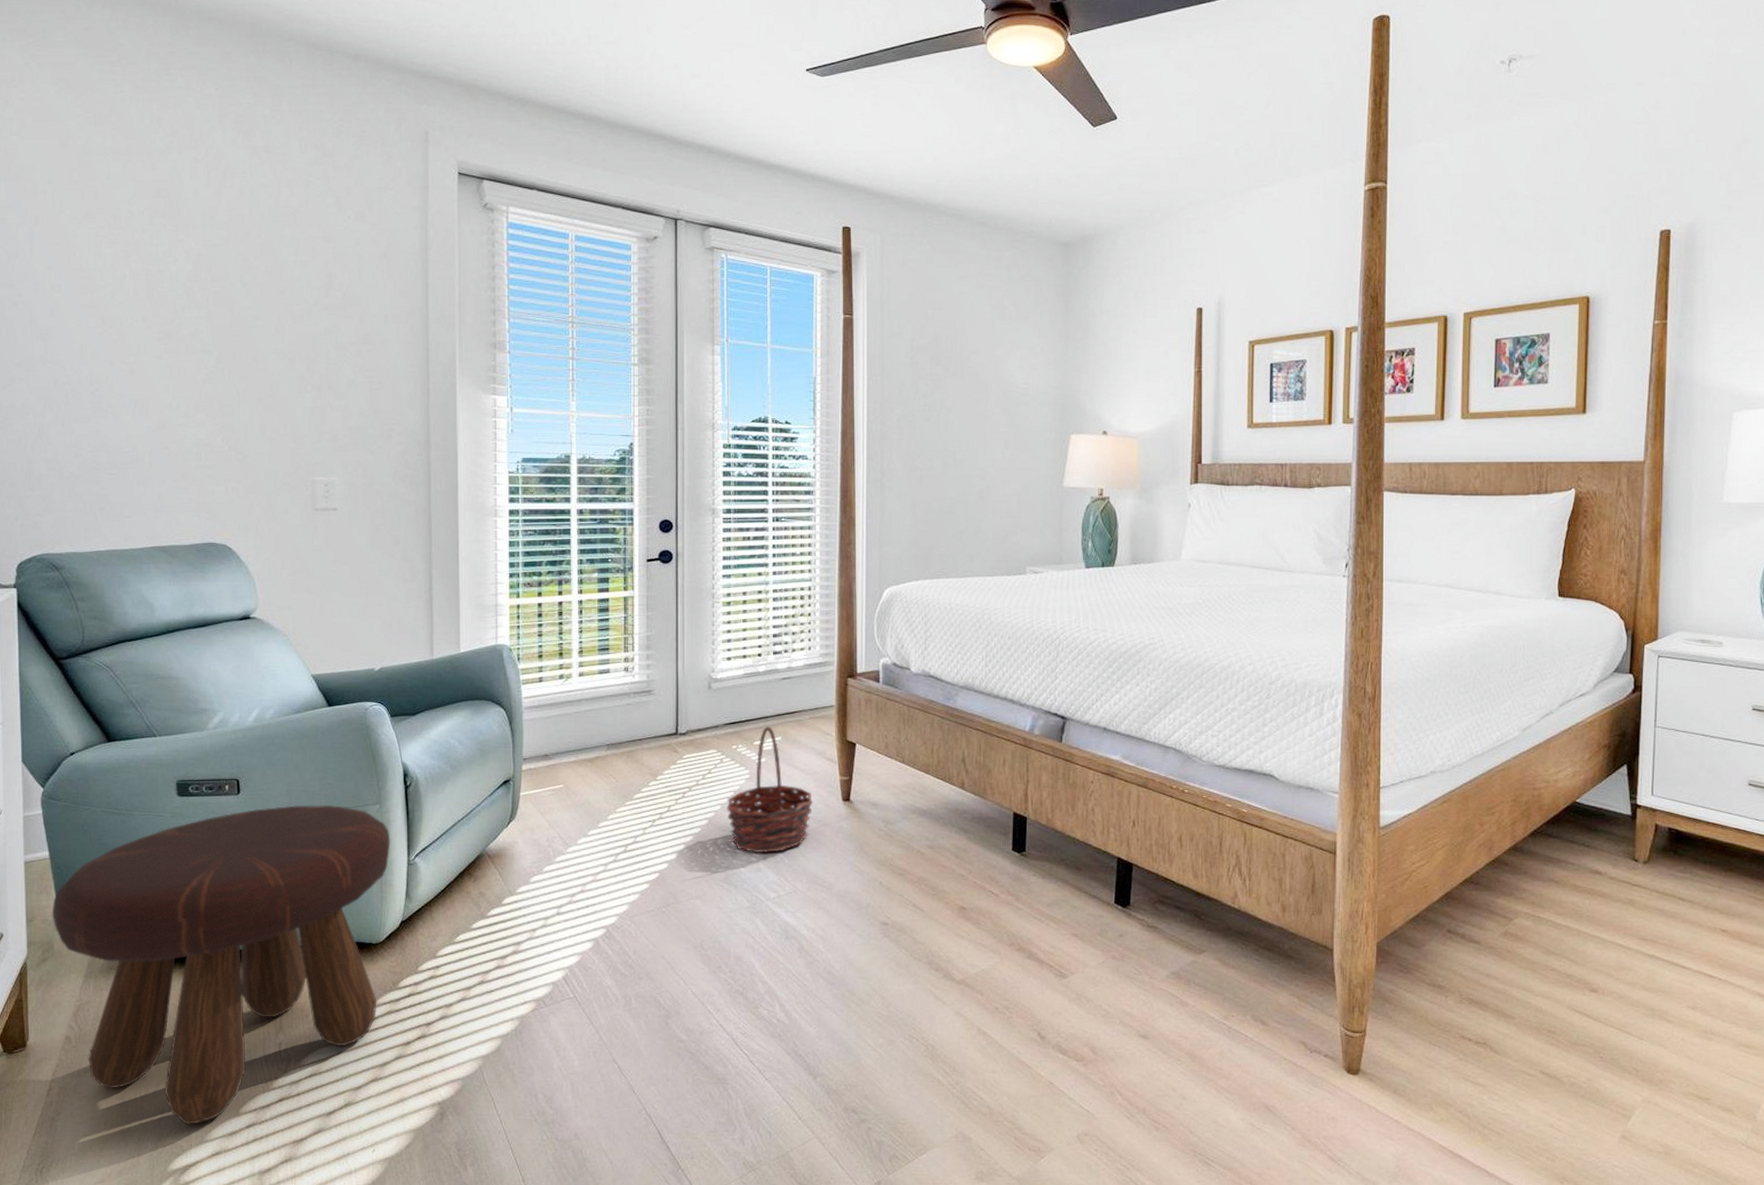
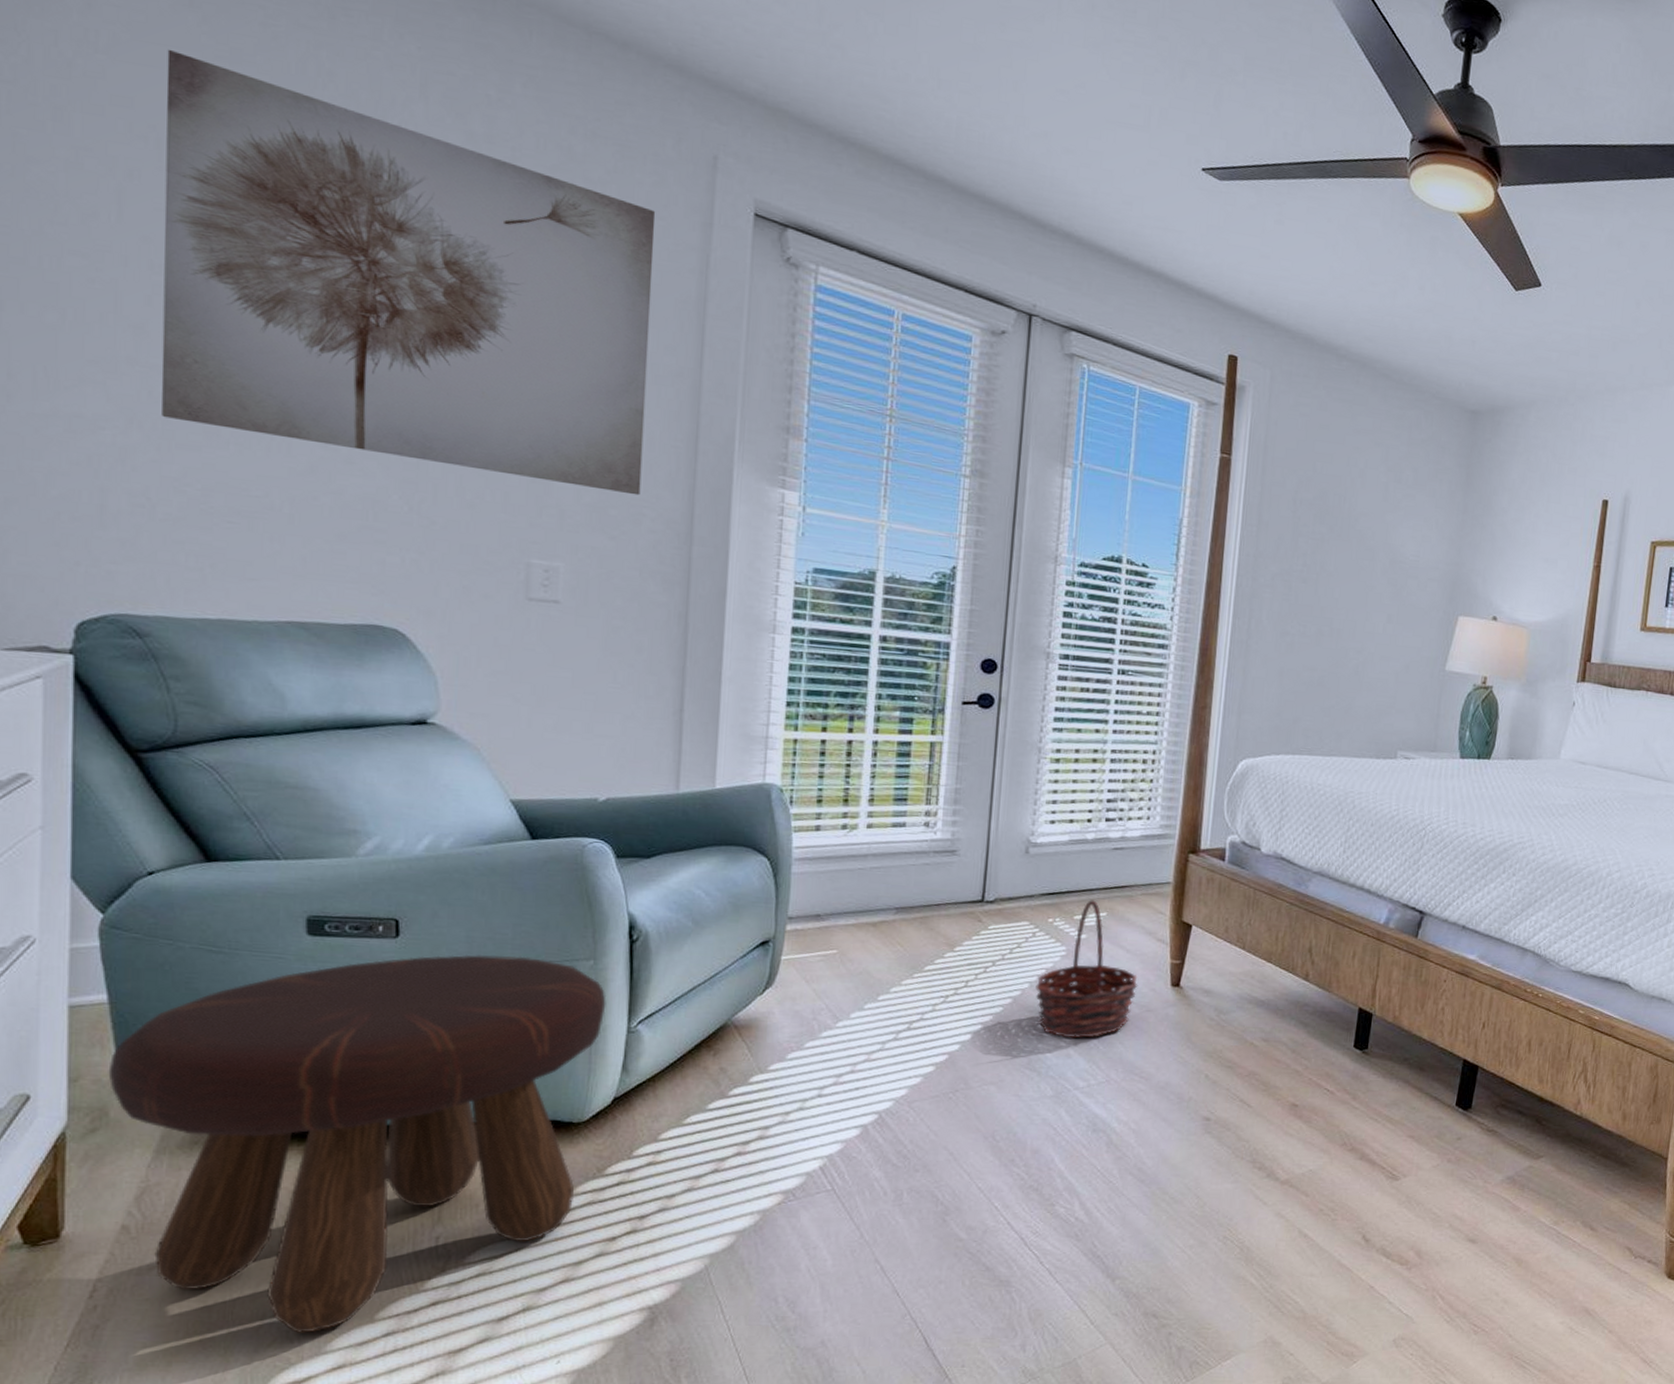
wall art: none [55,123,390,415] -> present [161,49,656,496]

